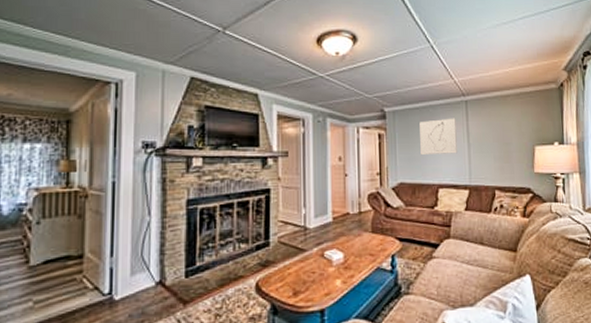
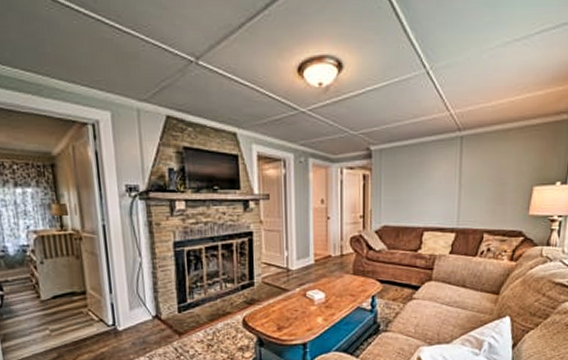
wall art: present [420,118,457,154] -> none [407,156,448,196]

